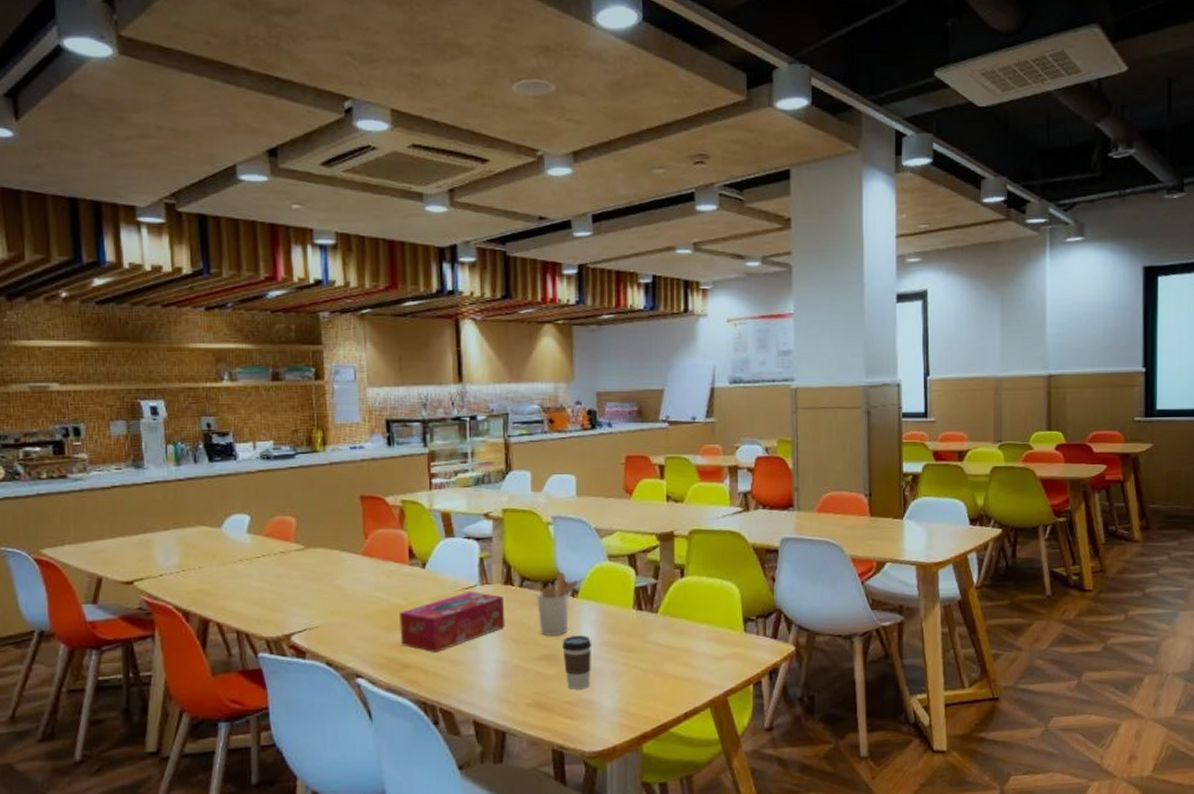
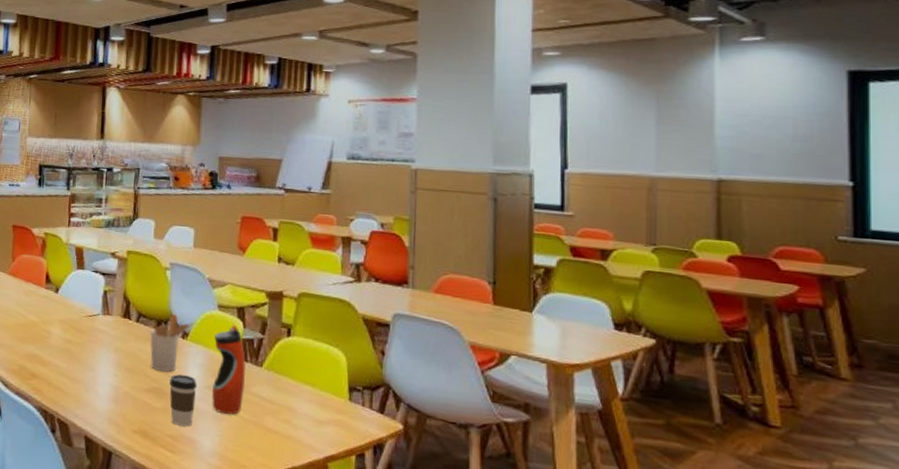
tissue box: present [400,592,505,652] -> none [31,319,121,368]
water bottle: none [606,573,641,668] -> present [212,324,246,415]

